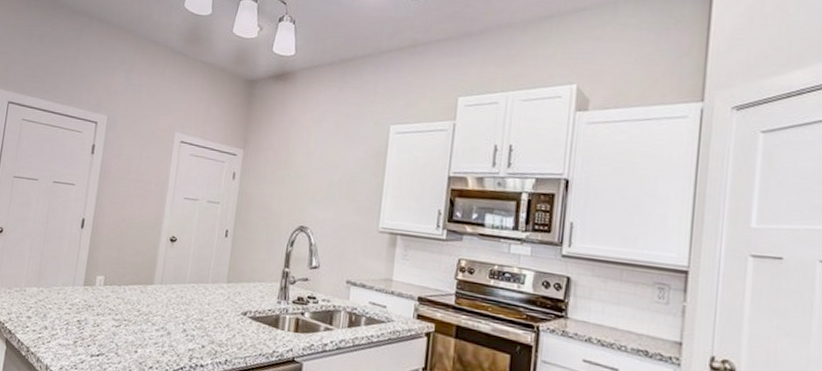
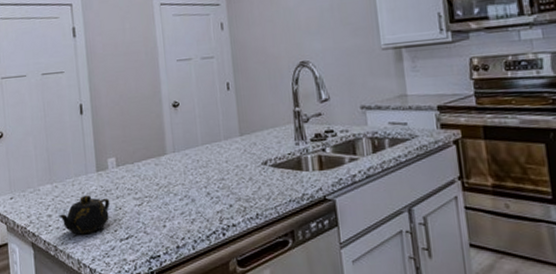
teapot: none [37,305,90,343] -> present [58,195,110,235]

